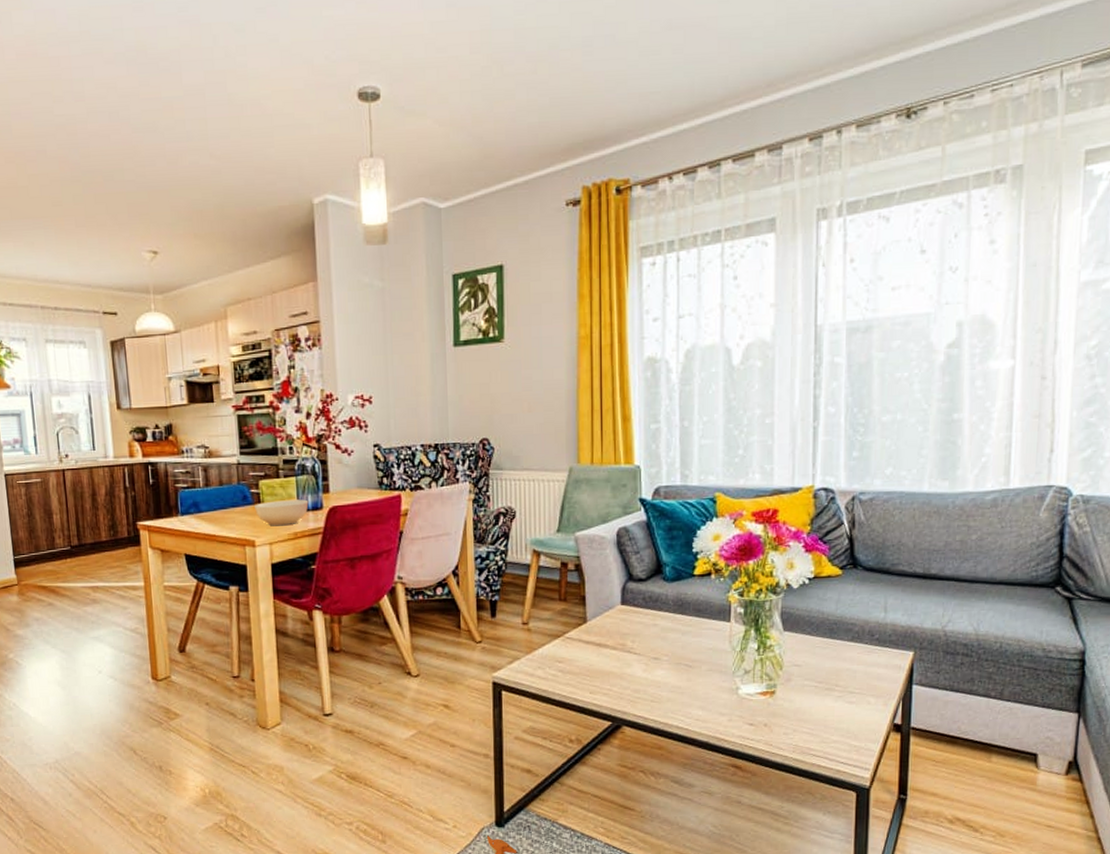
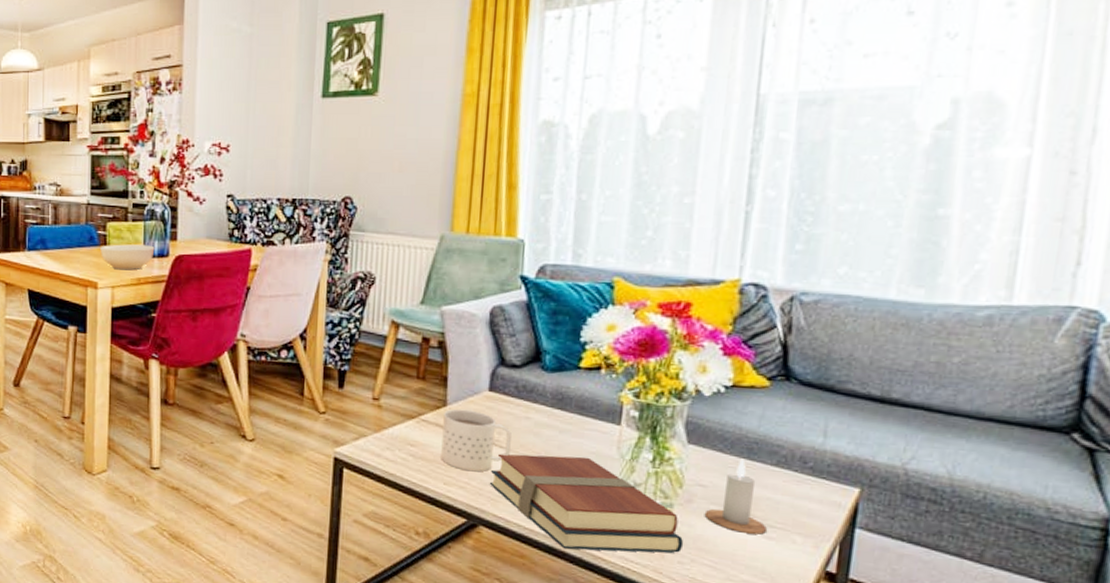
mug: none [585,623,644,679] -> present [441,409,513,472]
books: none [628,653,787,736] -> present [489,453,684,553]
candle: none [800,638,848,701] -> present [704,458,767,535]

